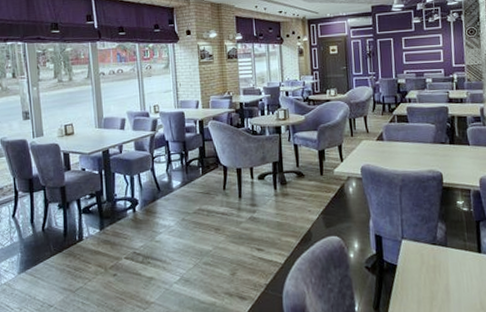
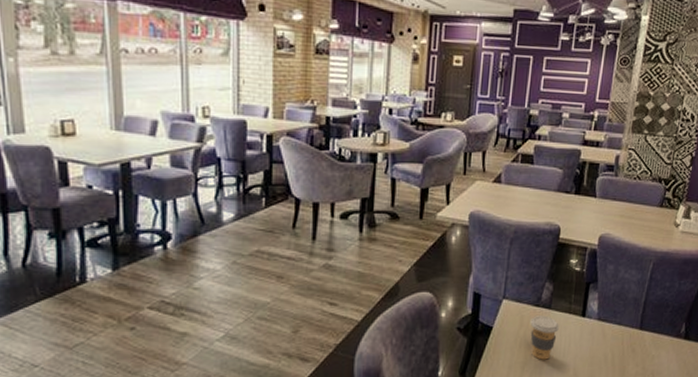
coffee cup: none [430,253,459,295] -> present [530,315,559,360]

